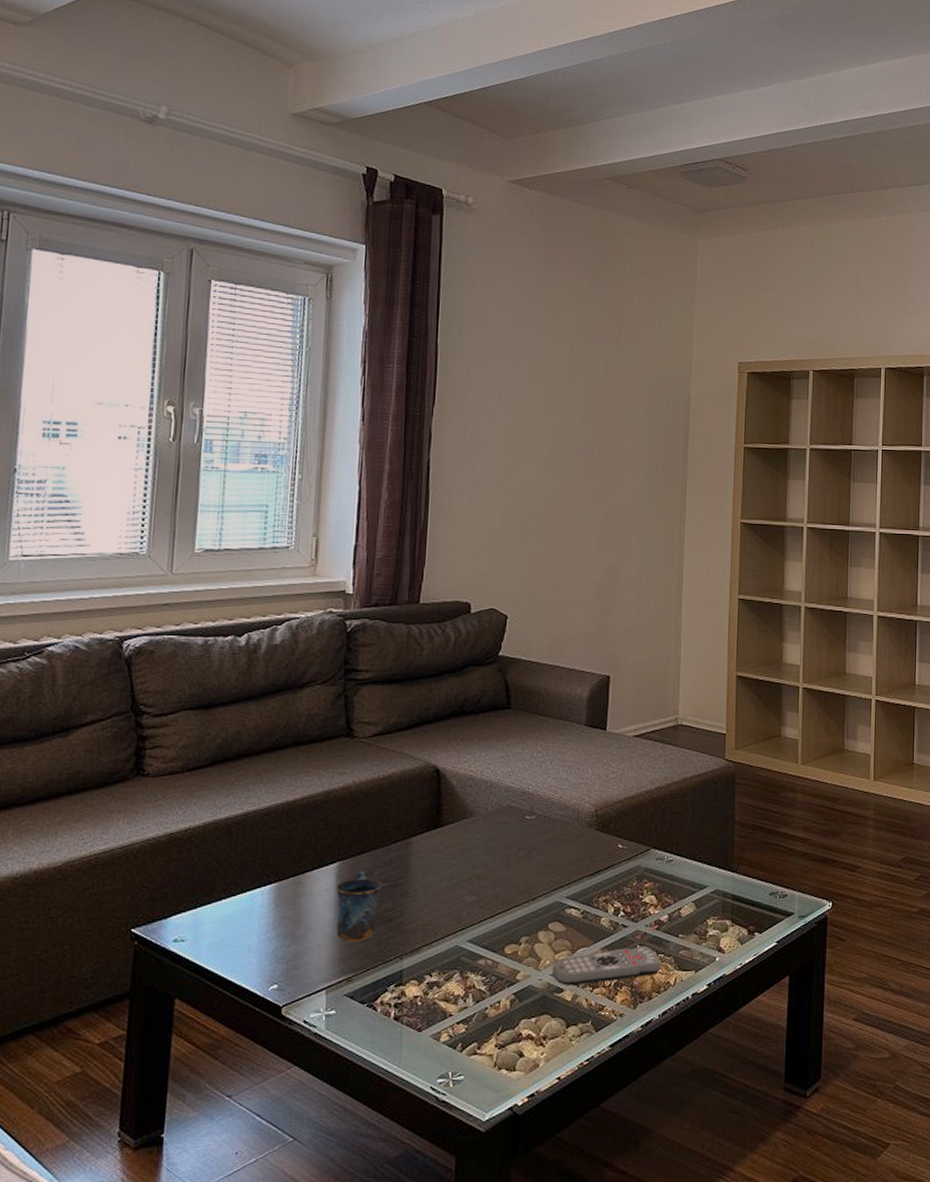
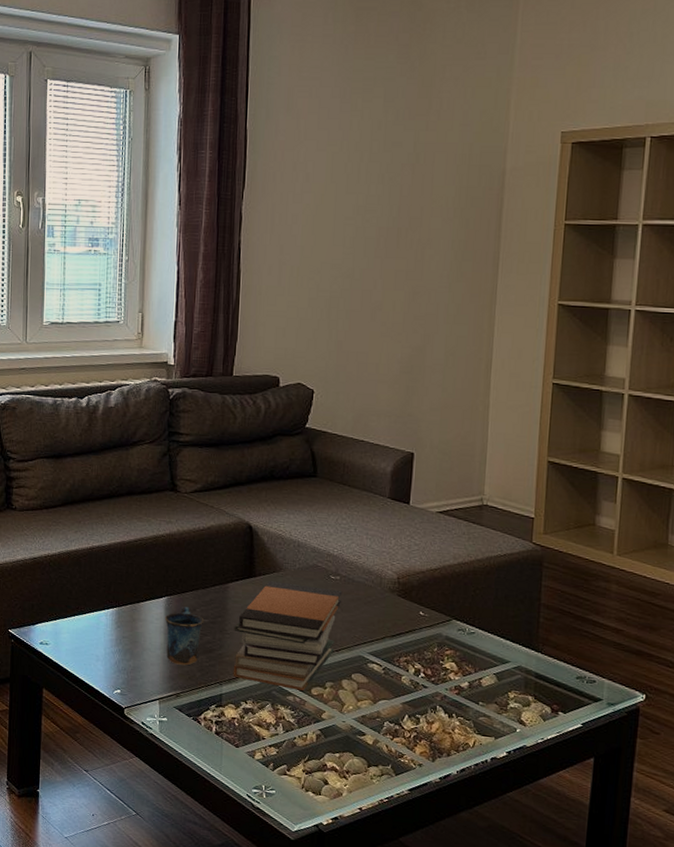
book stack: none [415,829,538,952] -> present [233,581,343,691]
remote control: present [552,945,661,986] -> none [355,706,460,735]

